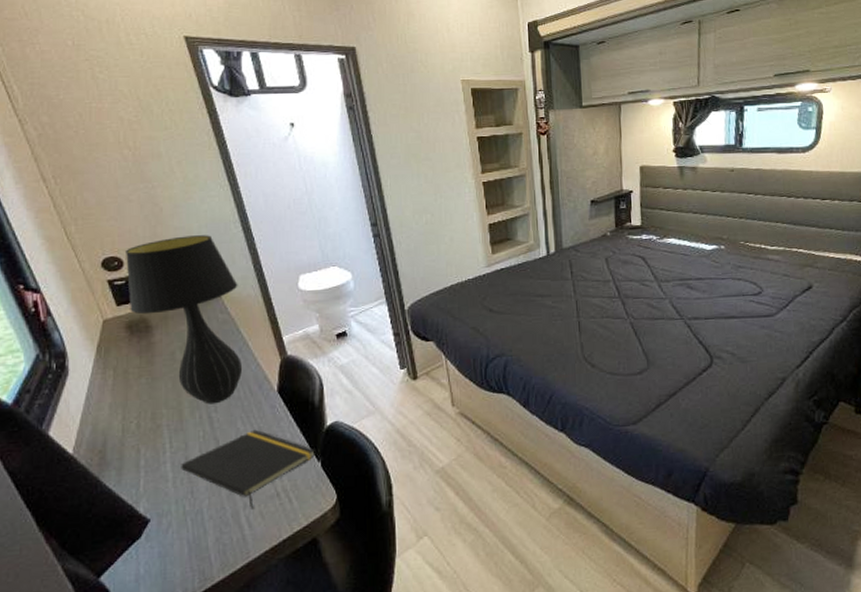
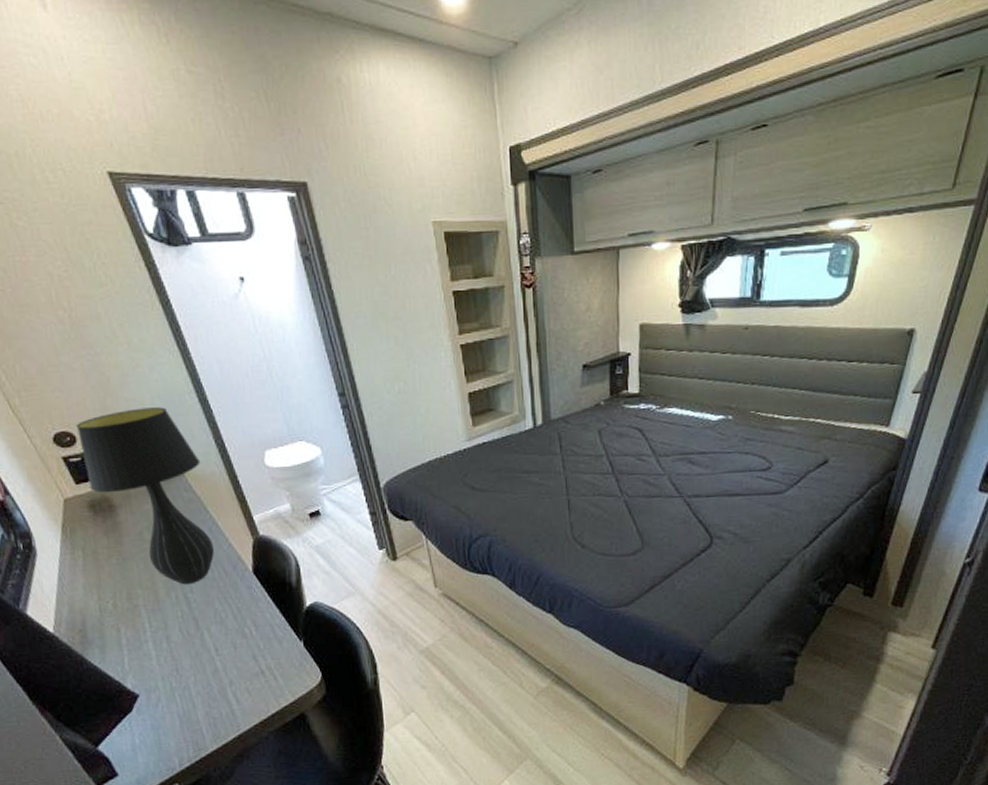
notepad: present [181,429,315,509] -> none [162,609,297,686]

